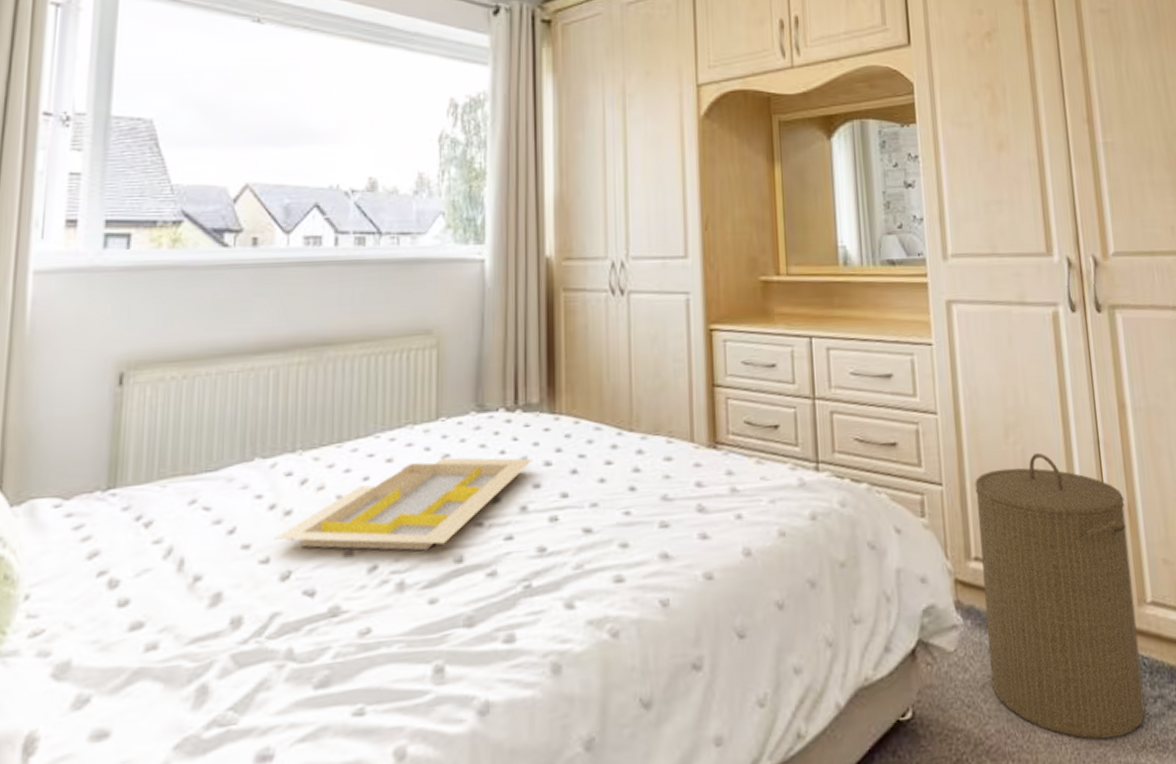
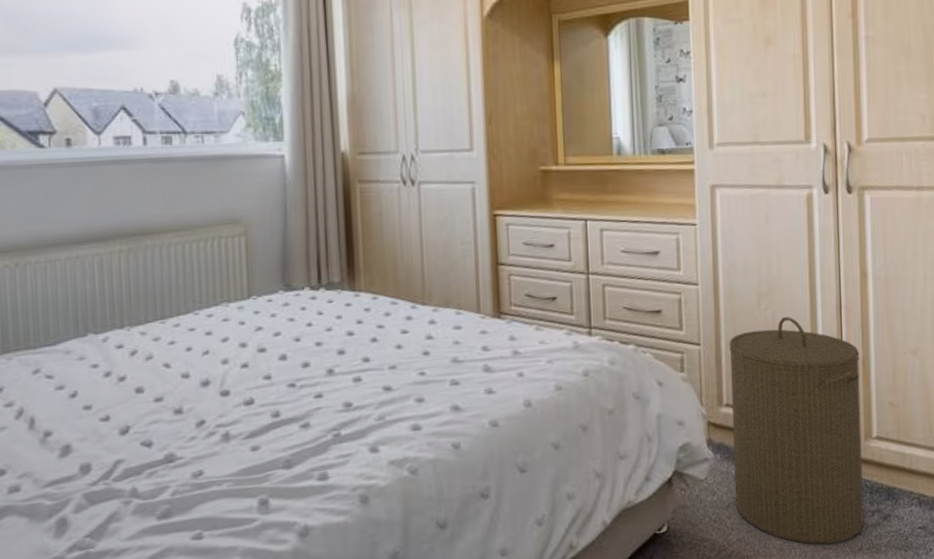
serving tray: present [273,457,534,551] -> none [111,329,337,408]

